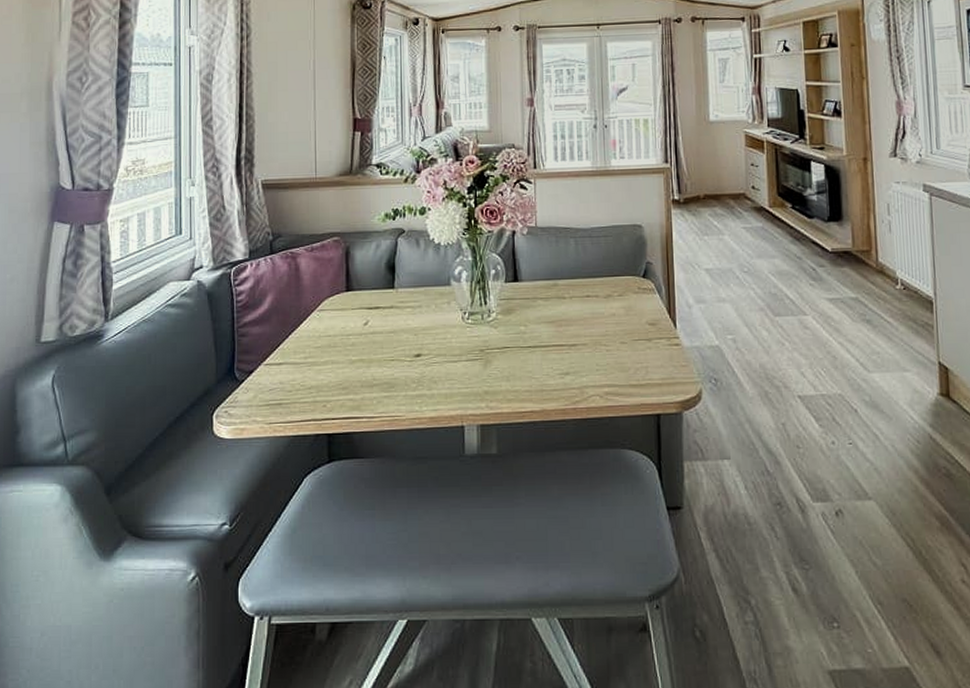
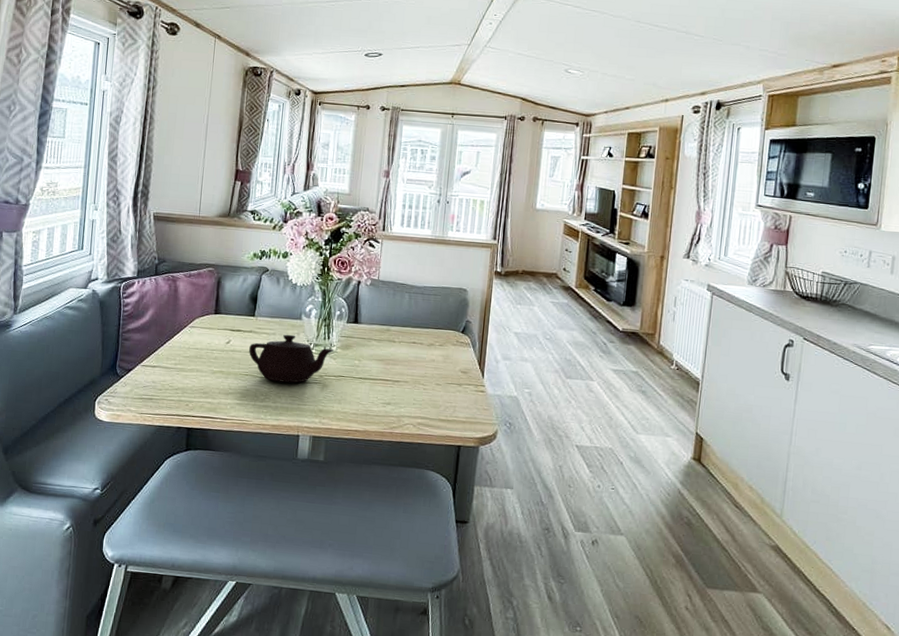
teapot: none [392,304,493,364] -> present [249,334,334,383]

